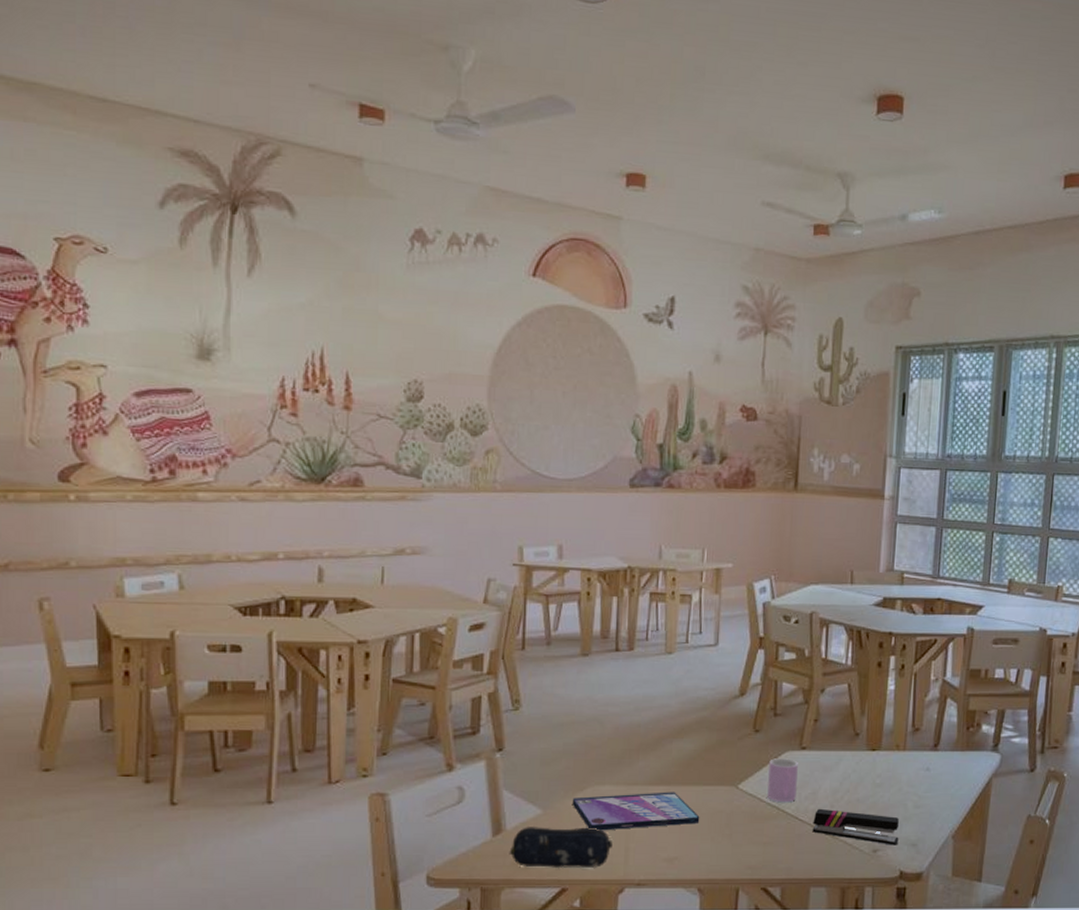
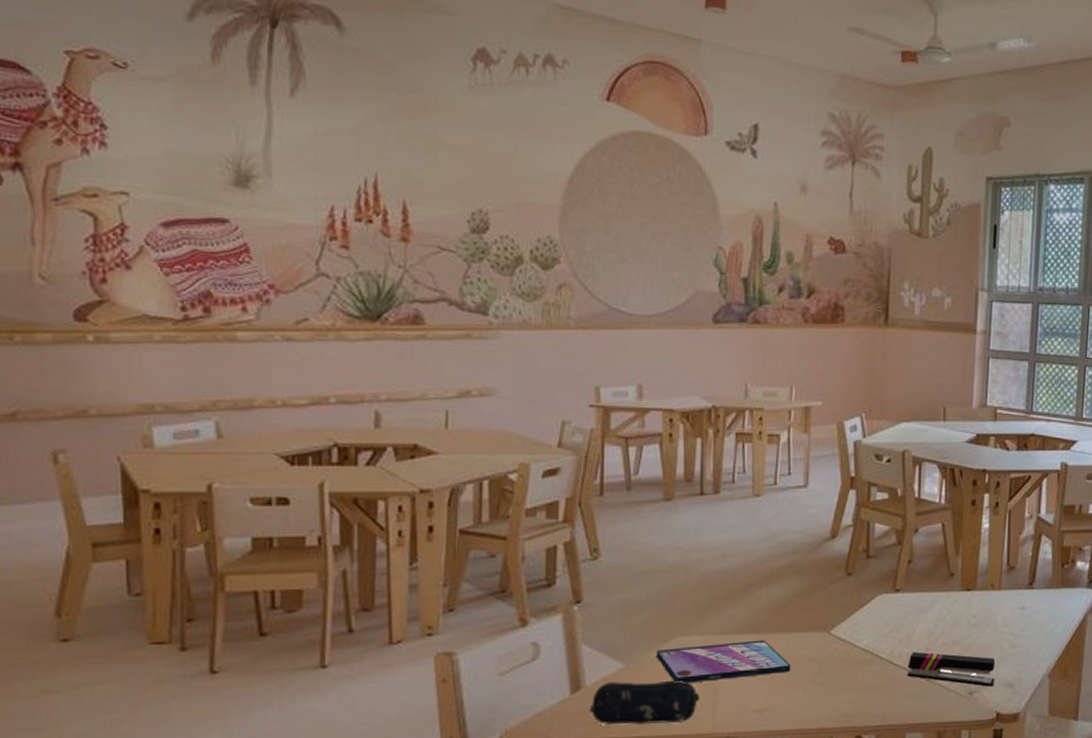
cup: present [767,758,798,803] -> none [860,602,892,647]

